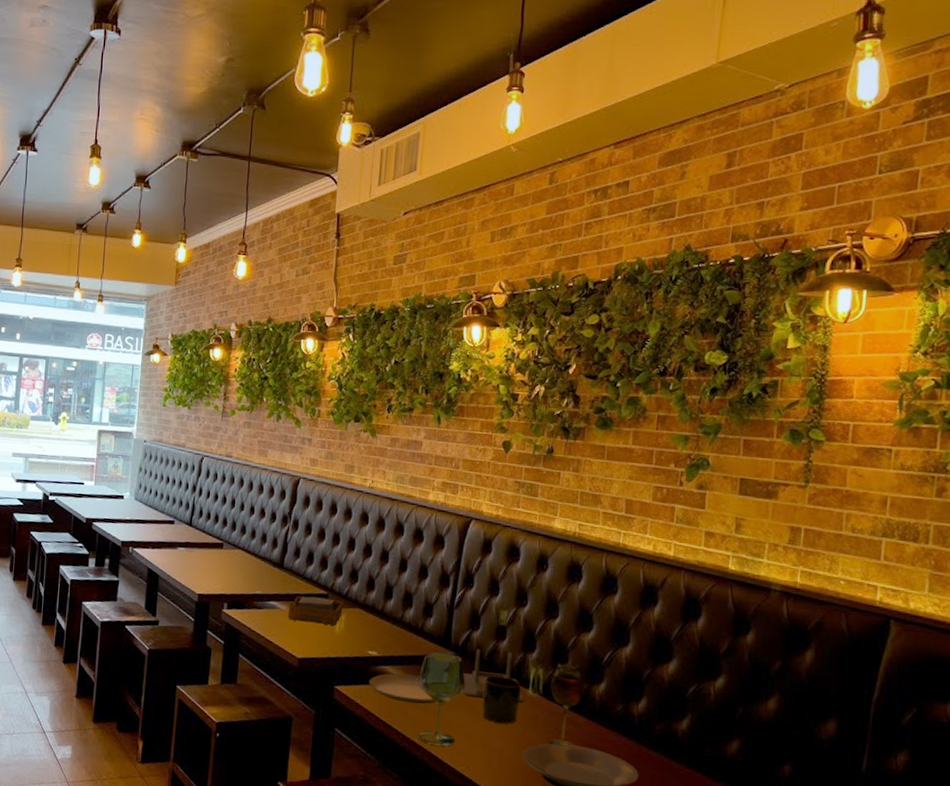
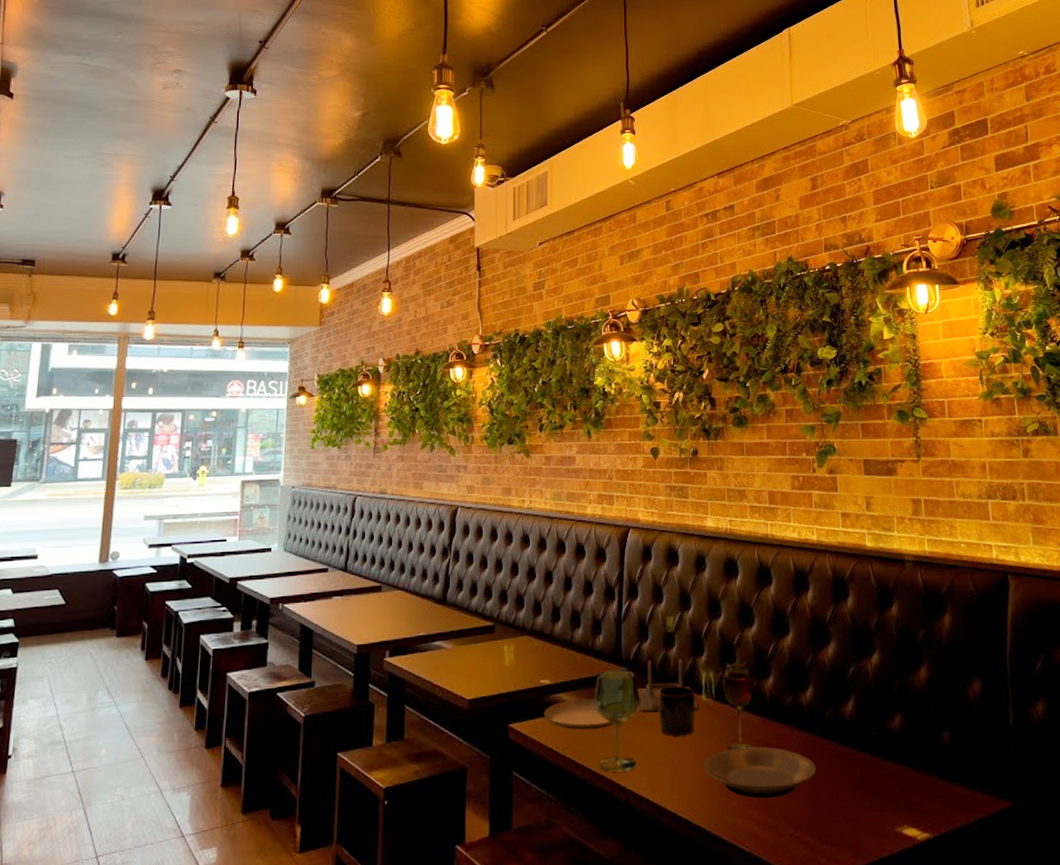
napkin holder: present [288,596,344,625] -> none [455,629,511,659]

